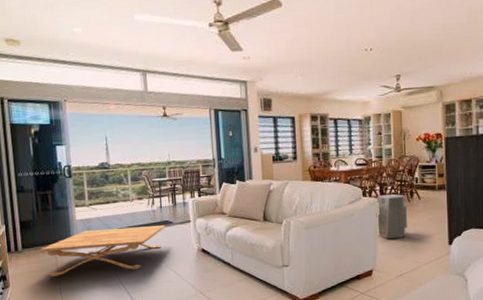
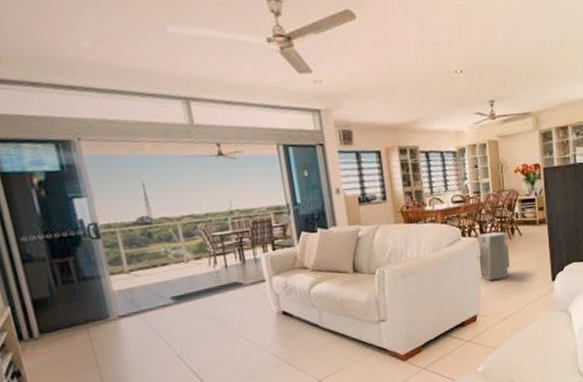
coffee table: present [39,225,166,277] -> none [65,288,235,365]

